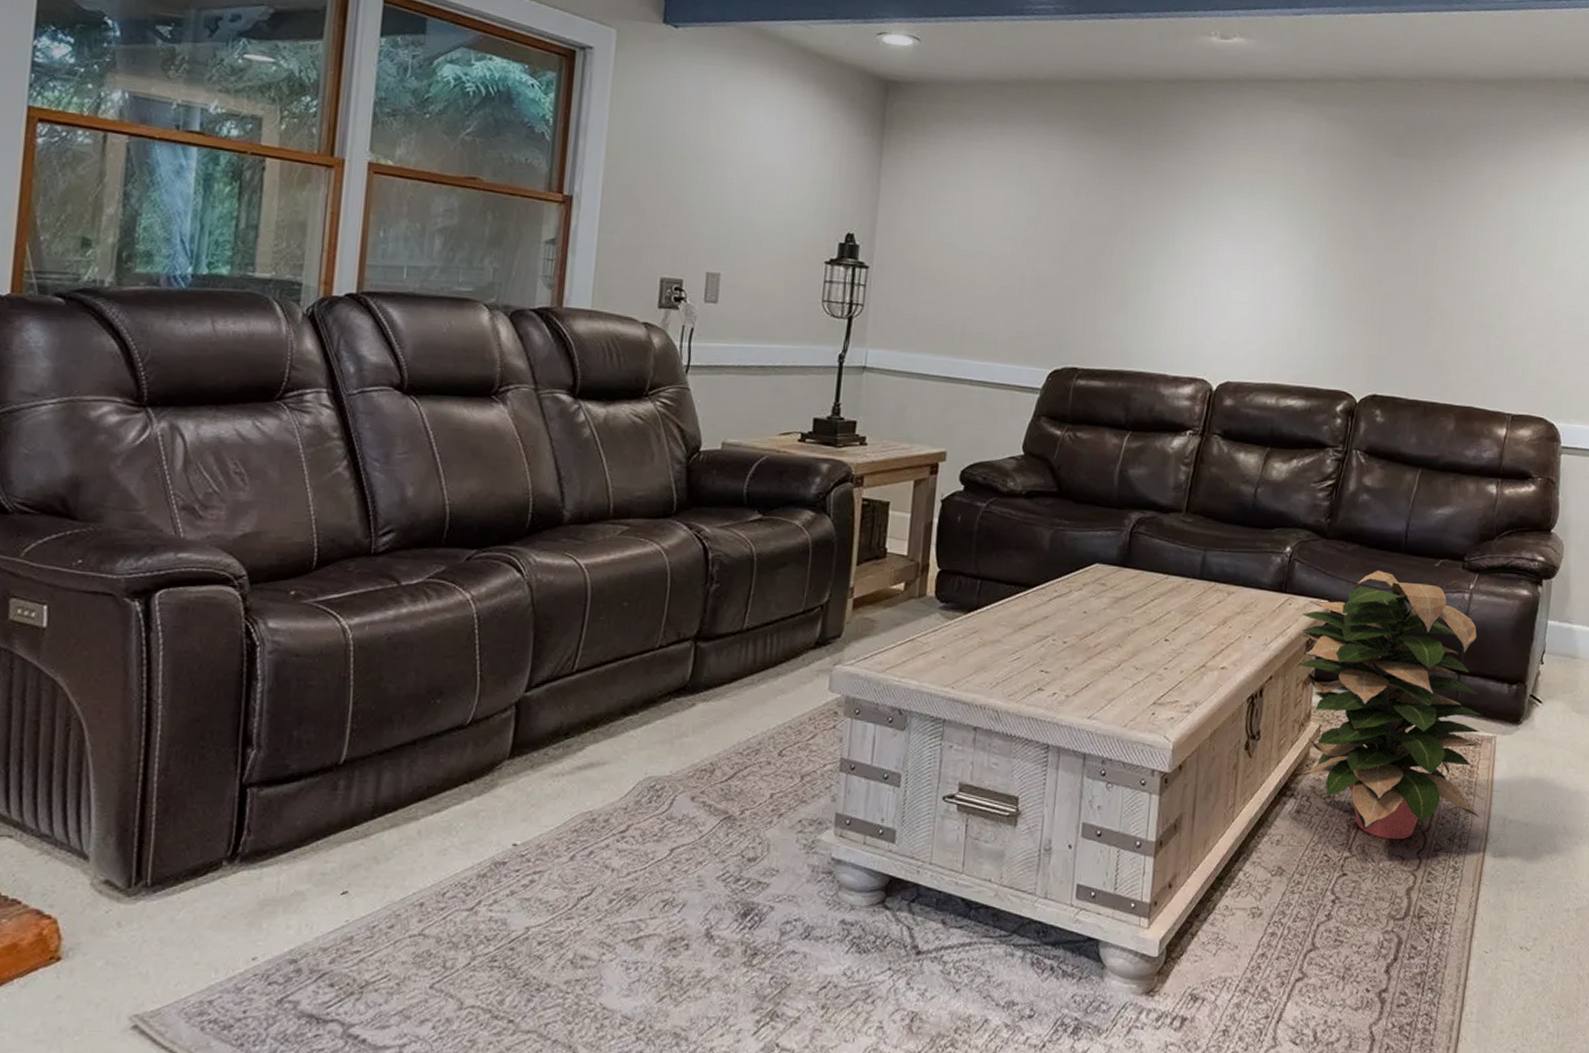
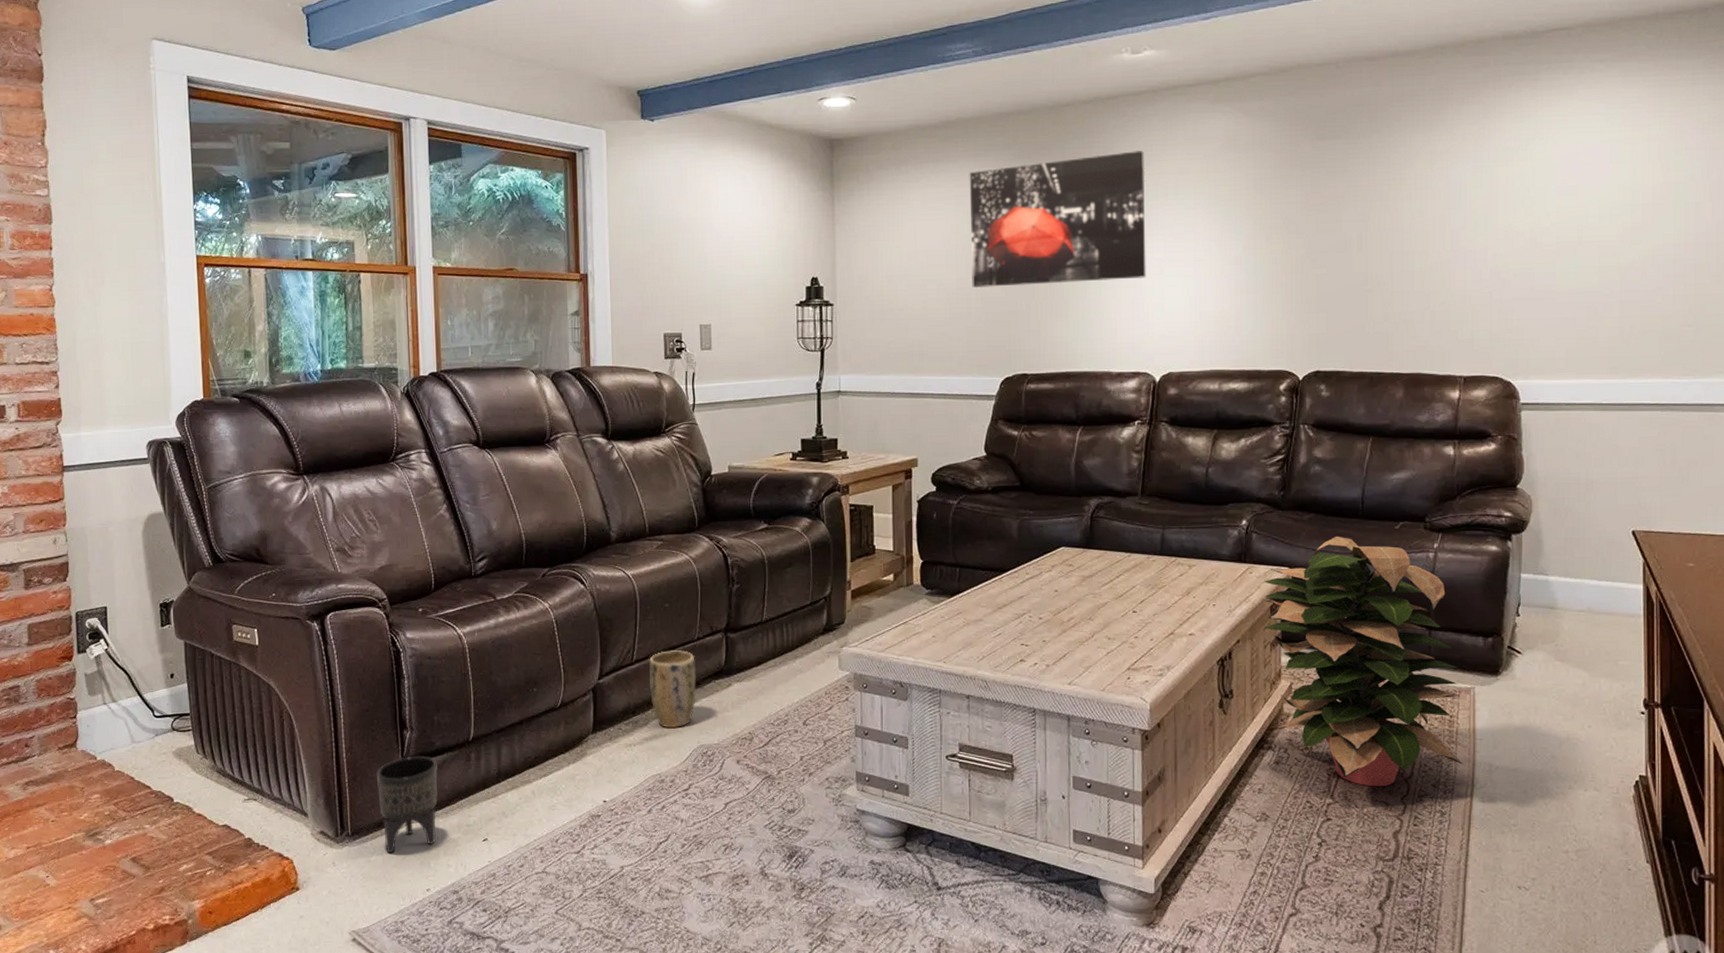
planter: none [197,781,290,911] -> present [377,756,438,854]
plant pot: none [590,660,654,756] -> present [648,650,697,729]
wall art: none [1027,138,1223,278] -> present [969,151,1146,289]

